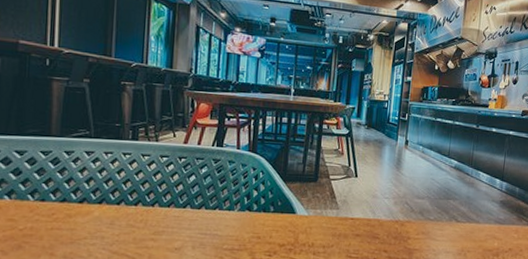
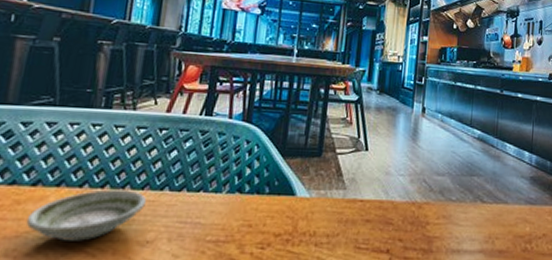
saucer: none [77,206,172,247] -> present [26,189,146,241]

